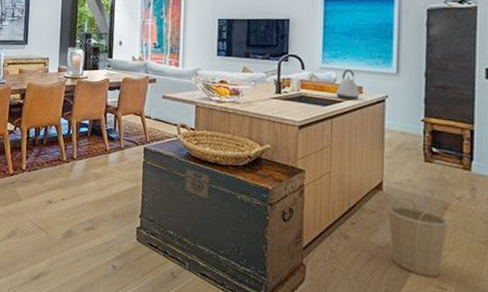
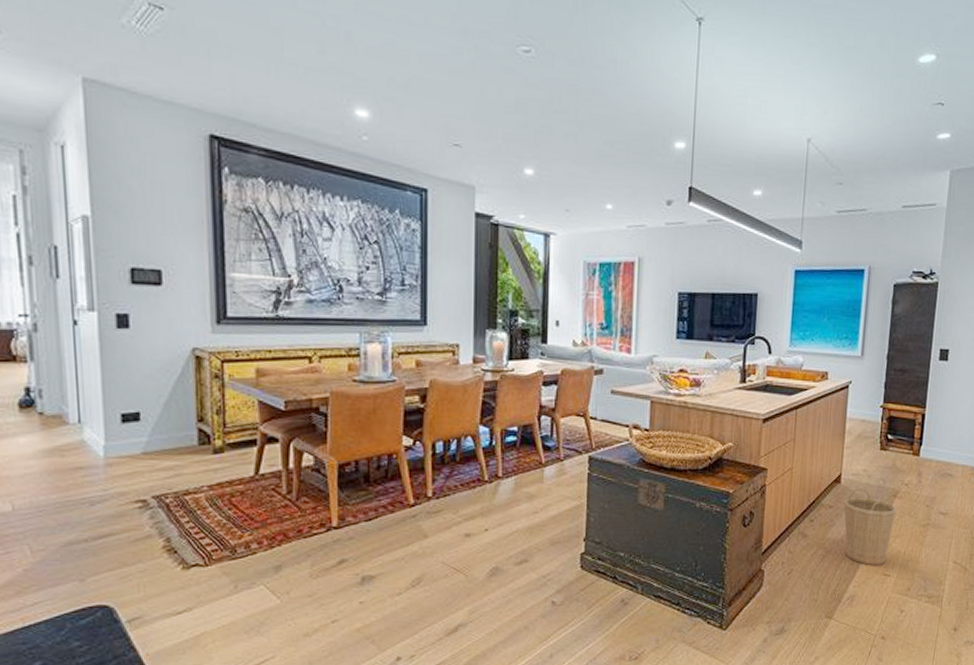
kettle: present [336,69,360,101] -> none [802,353,826,388]

